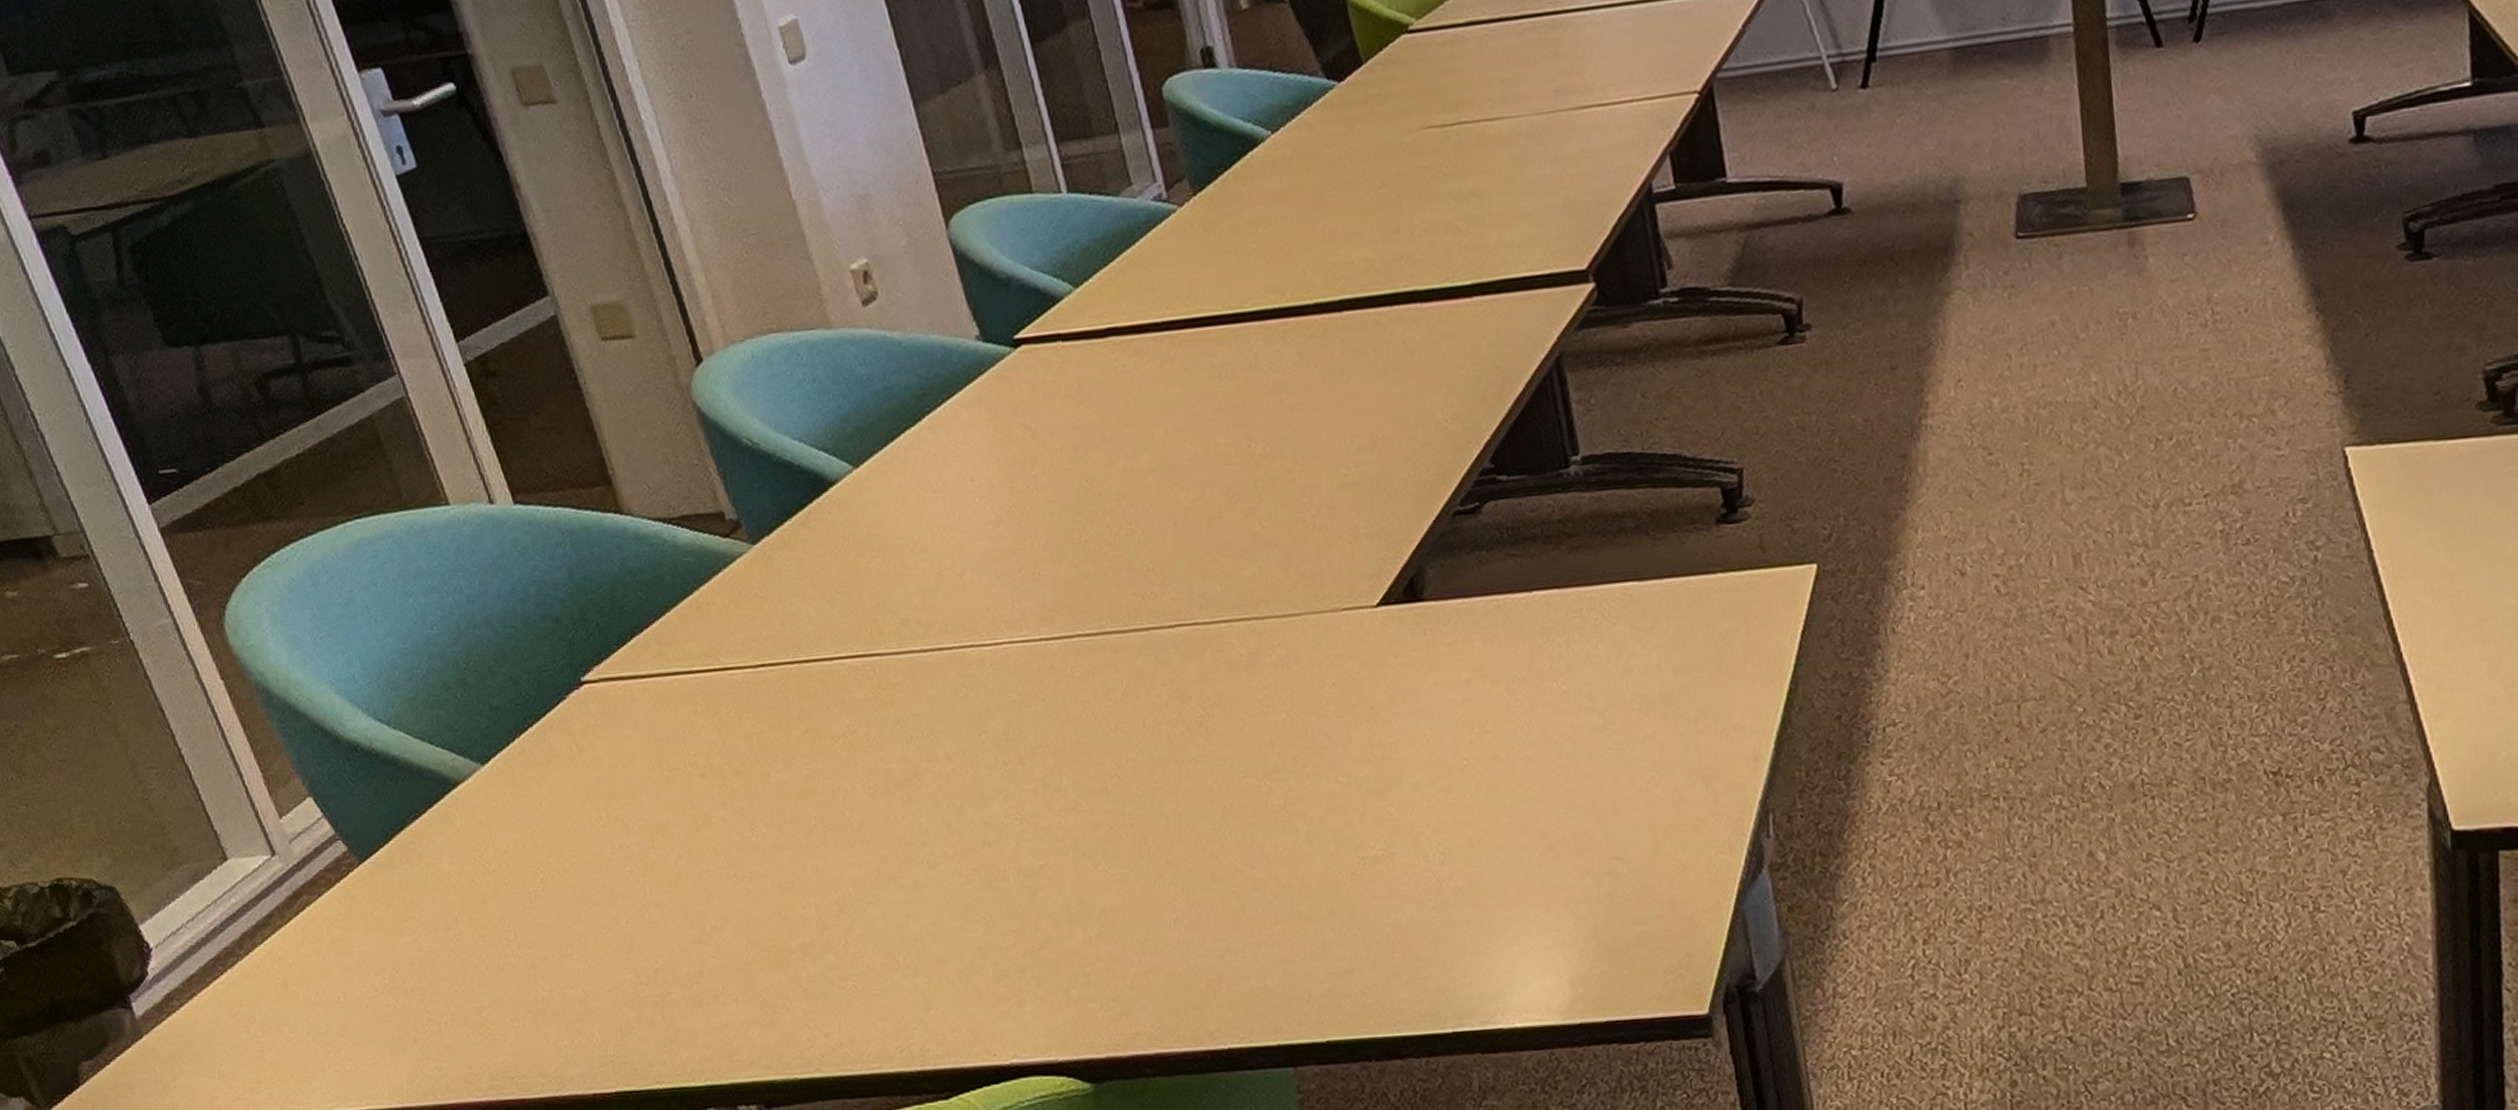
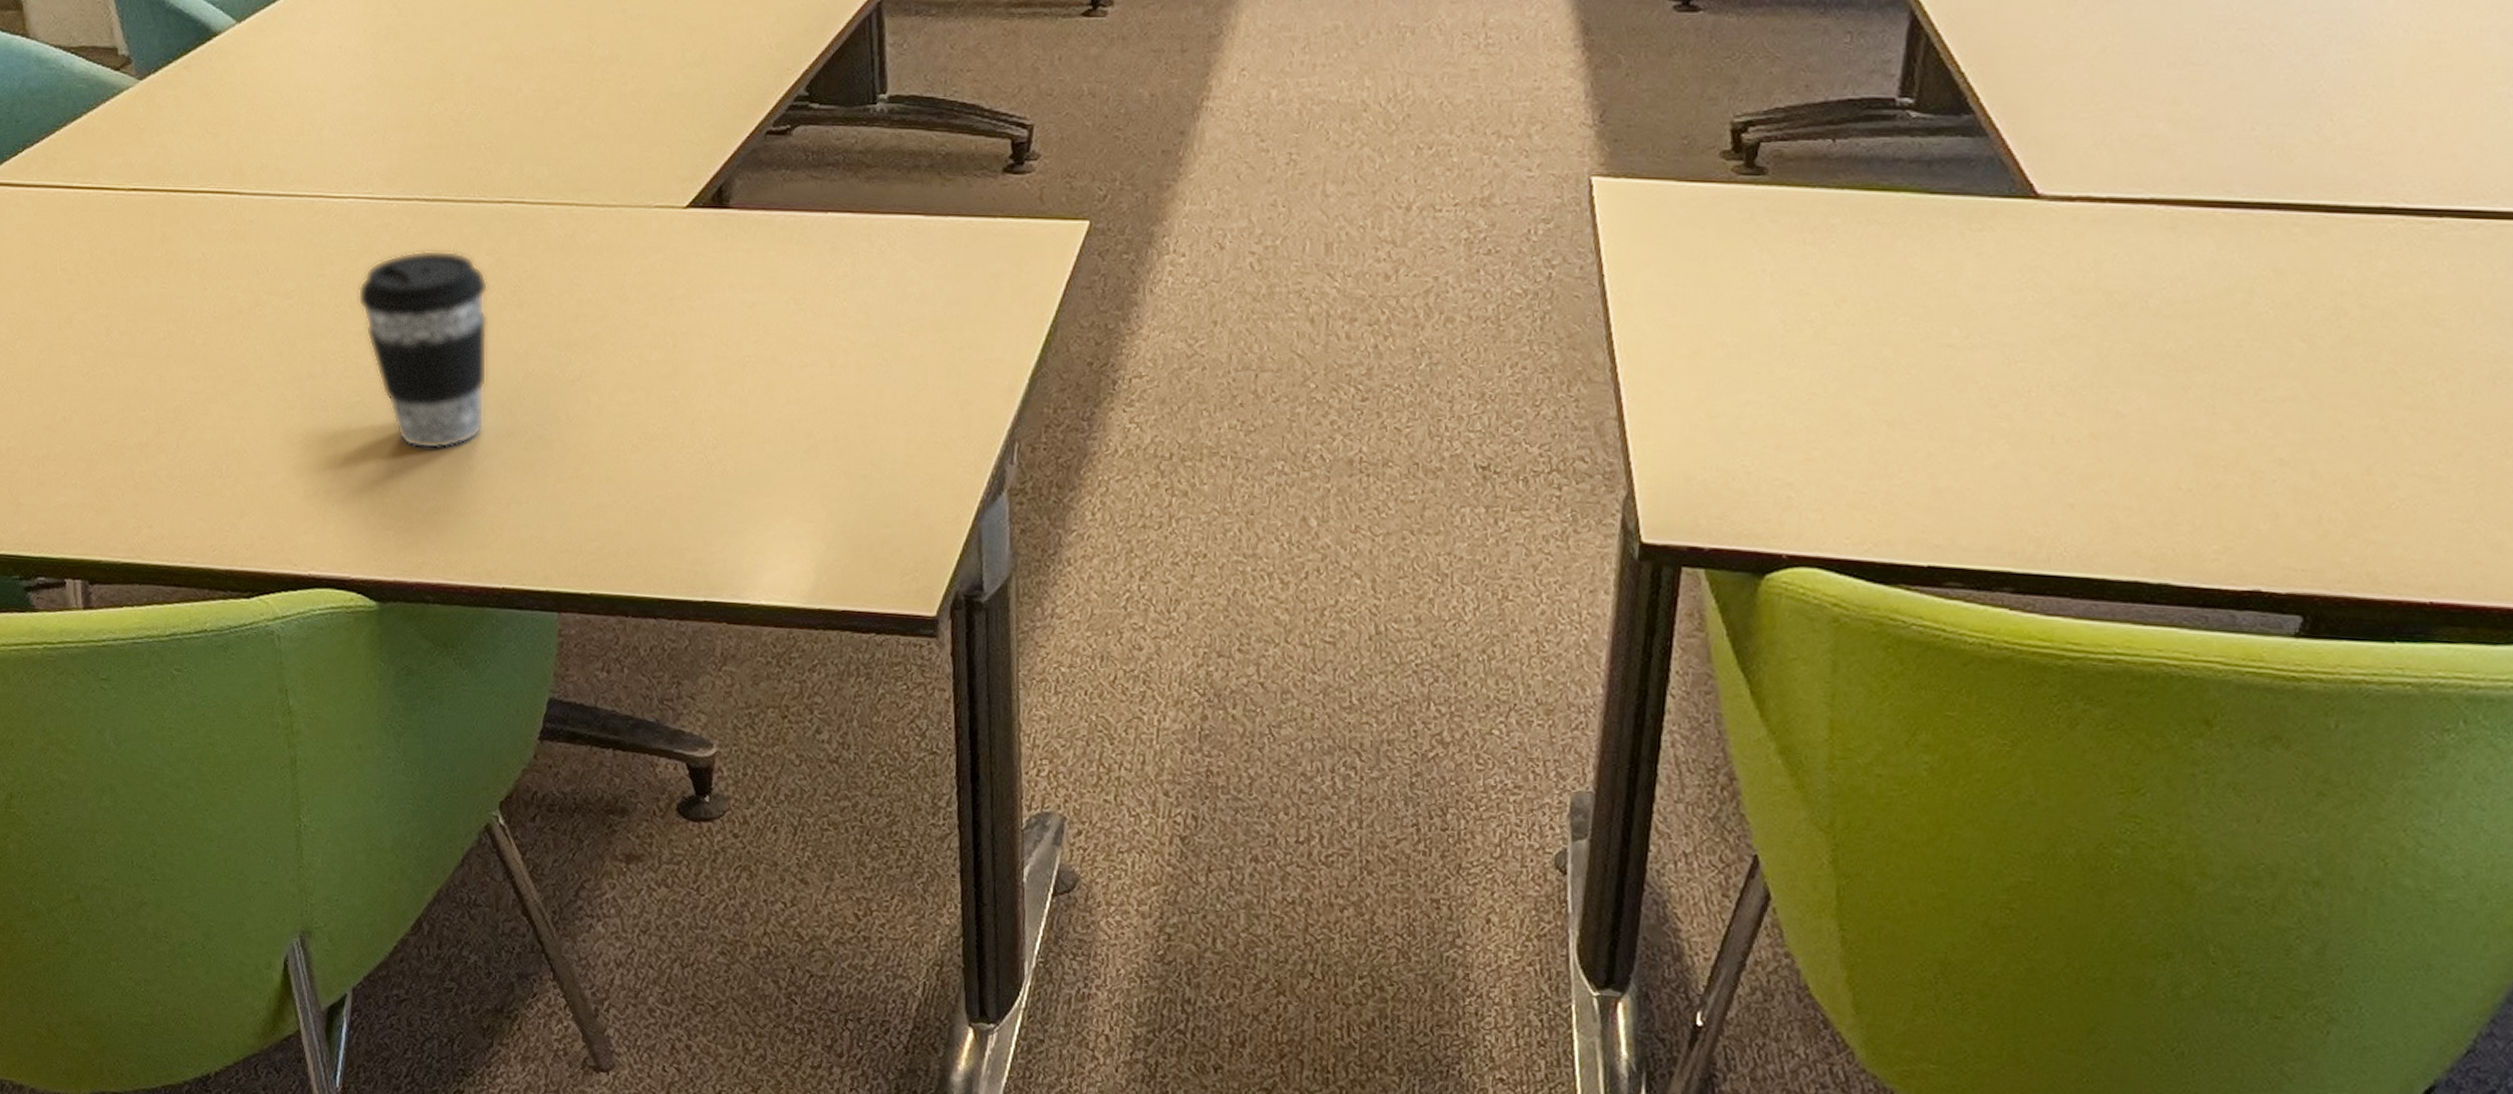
coffee cup: none [1025,686,1186,909] -> present [358,250,489,450]

